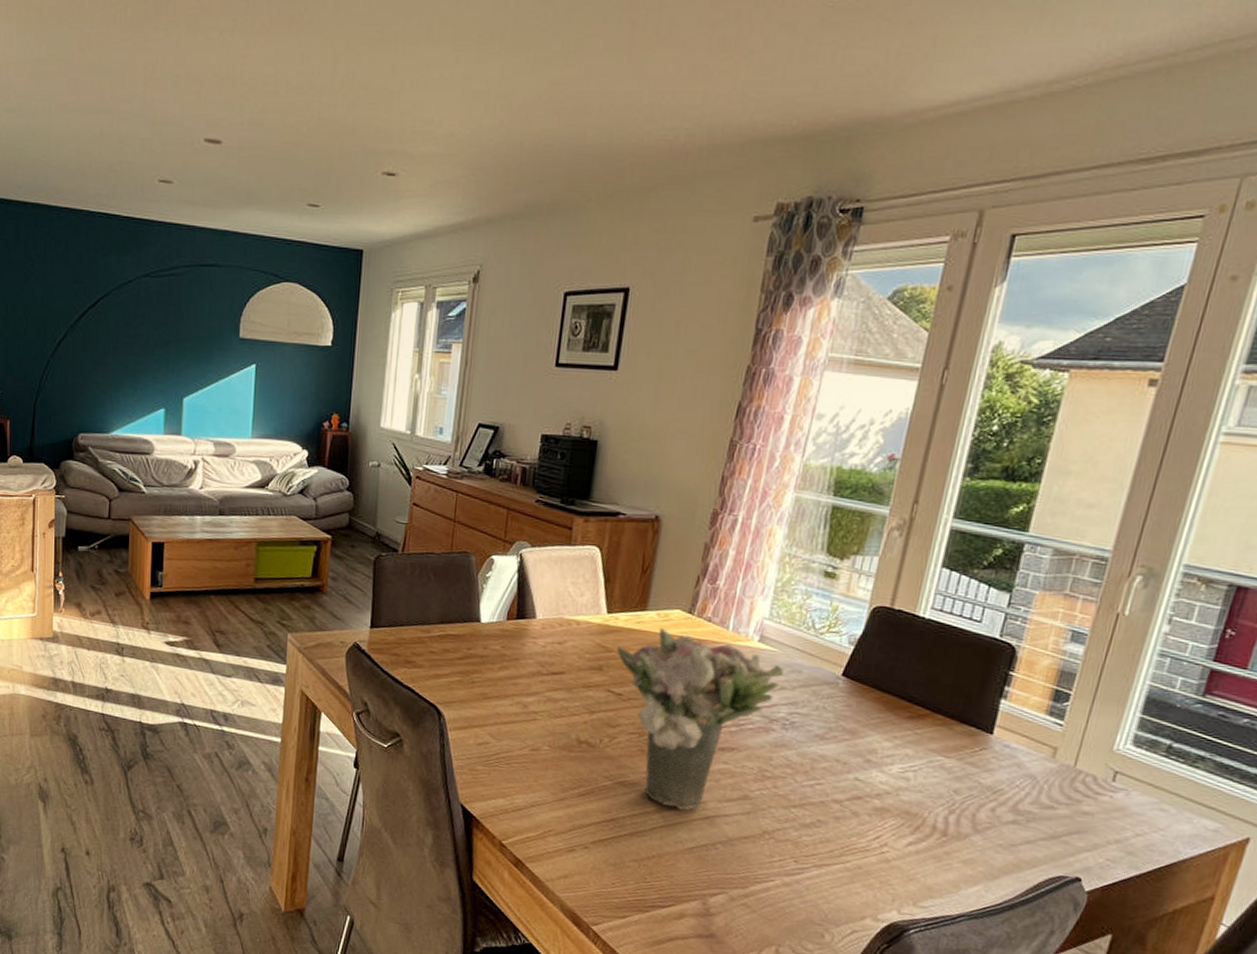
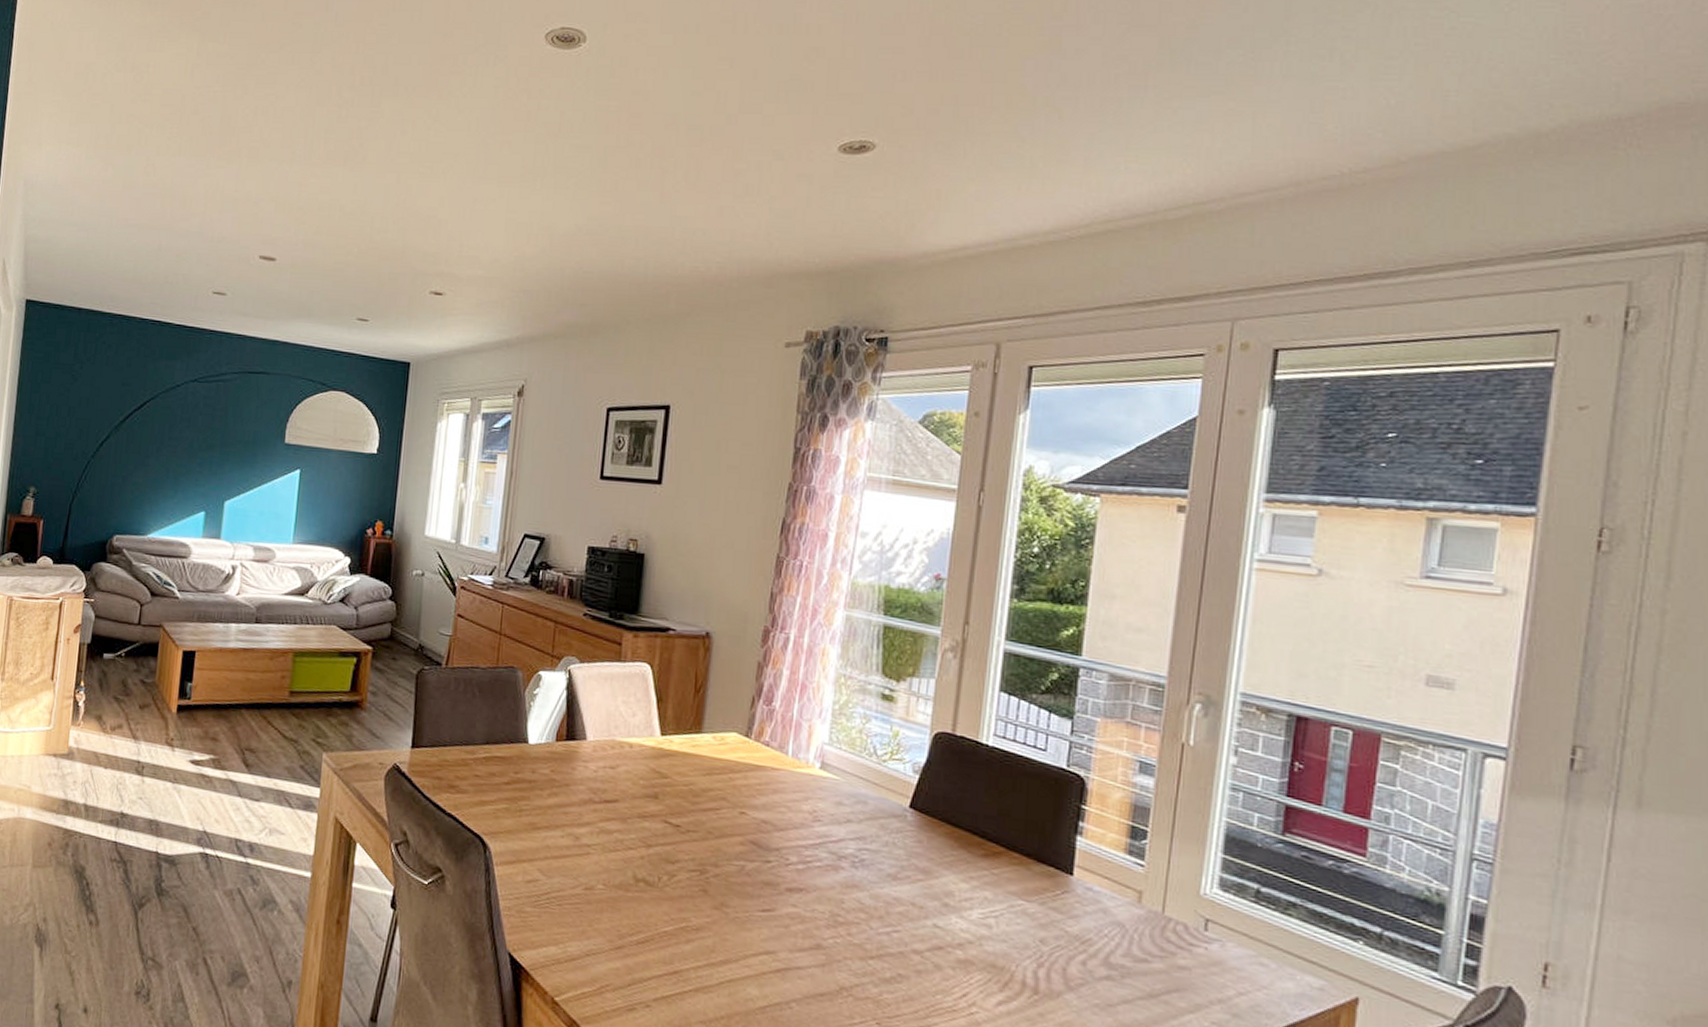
flower bouquet: present [617,628,785,810] -> none [672,752,849,962]

